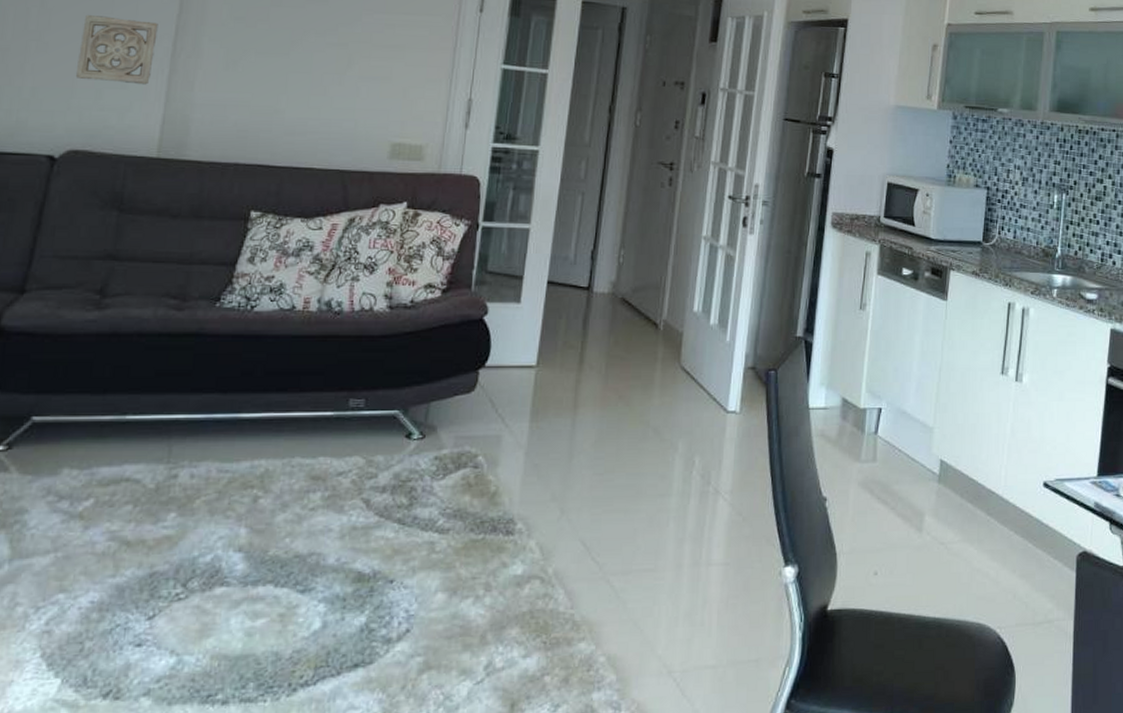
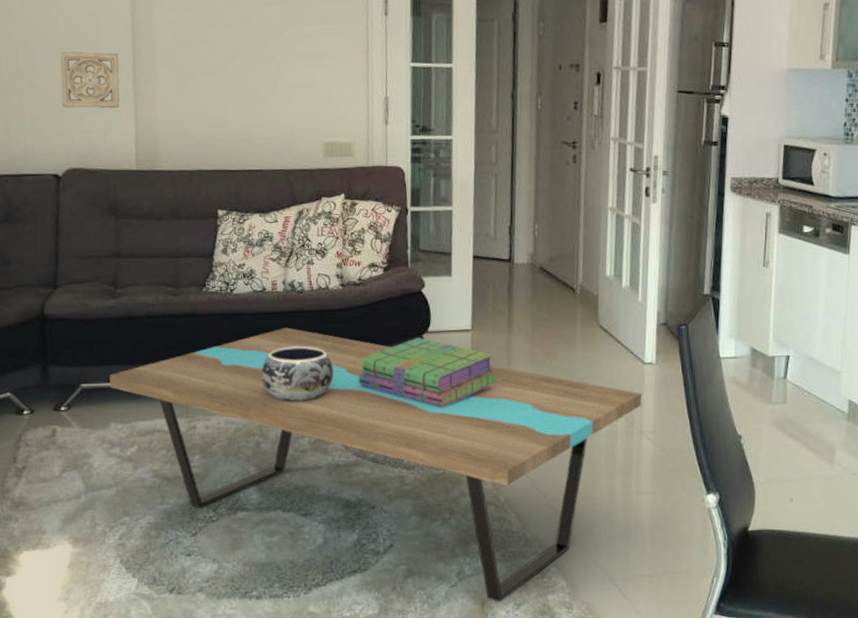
coffee table: none [72,354,723,702] -> present [109,327,643,602]
decorative bowl: none [273,378,365,446] -> present [261,346,334,402]
stack of books: none [394,373,561,457] -> present [358,338,498,407]

